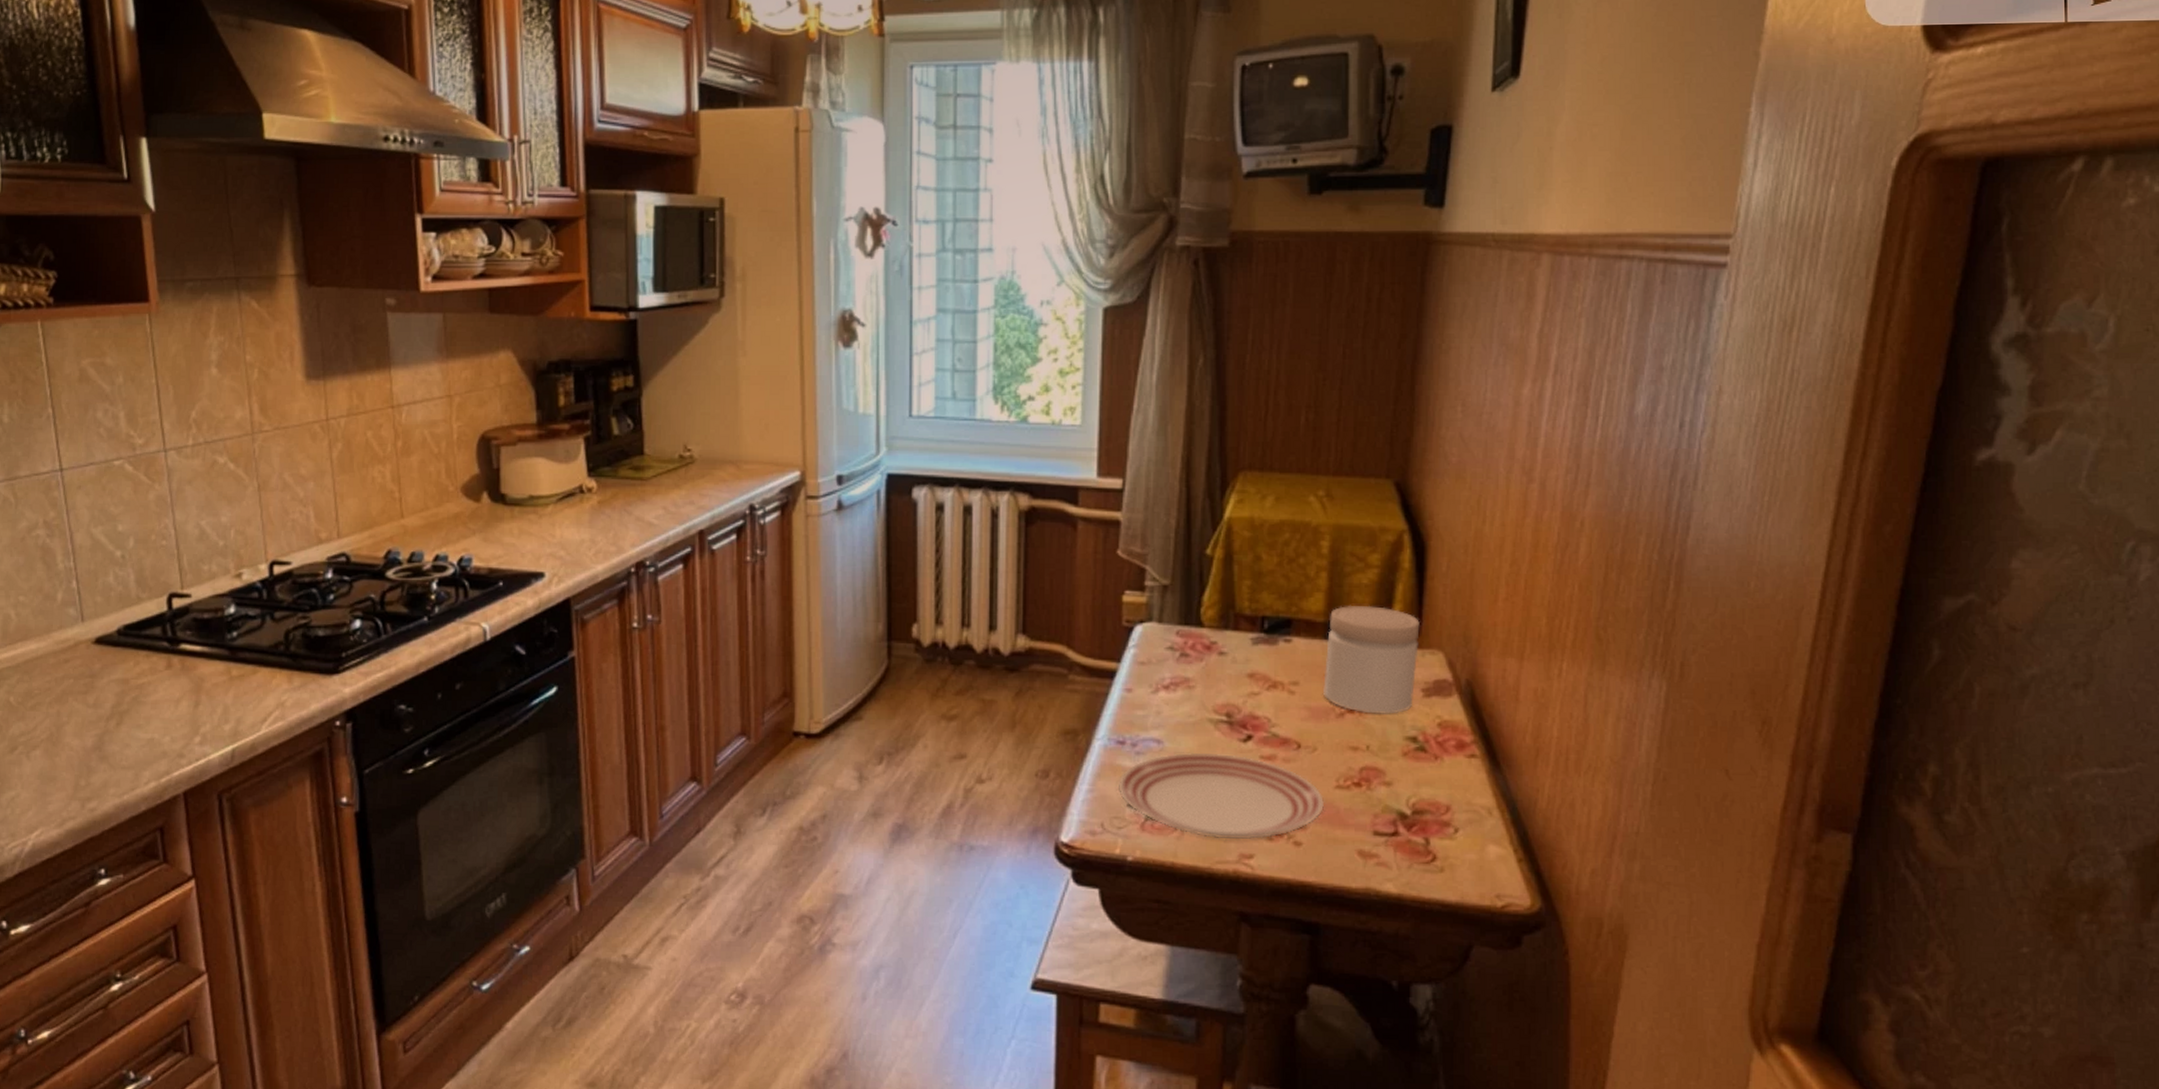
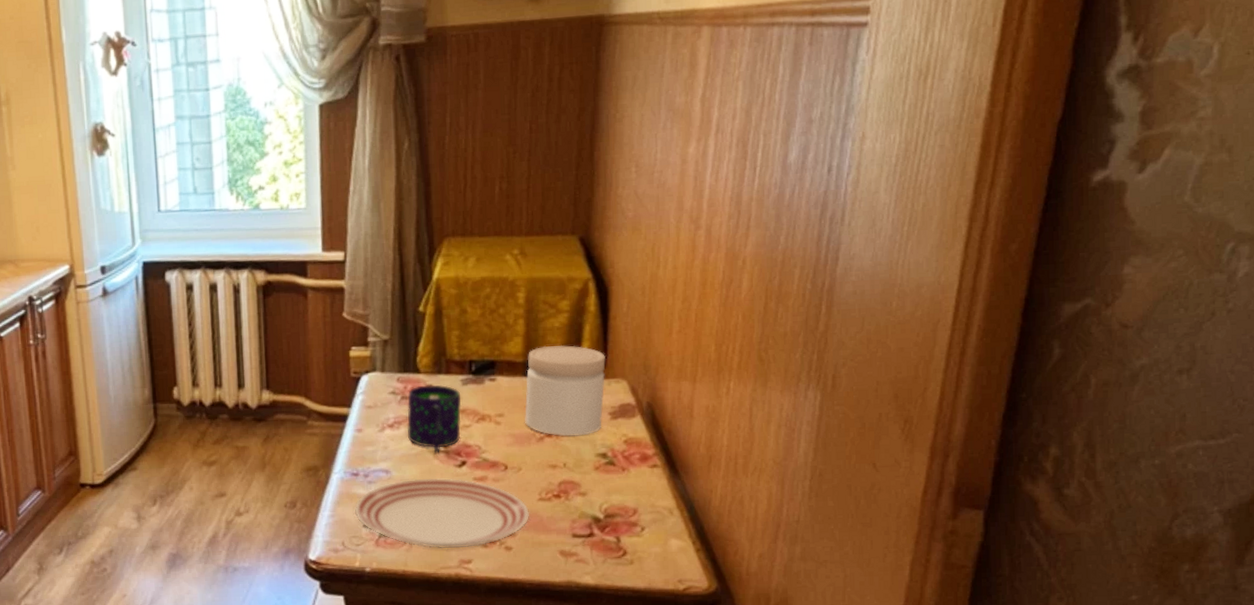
mug: none [1186,642,1250,724] -> present [407,385,462,454]

